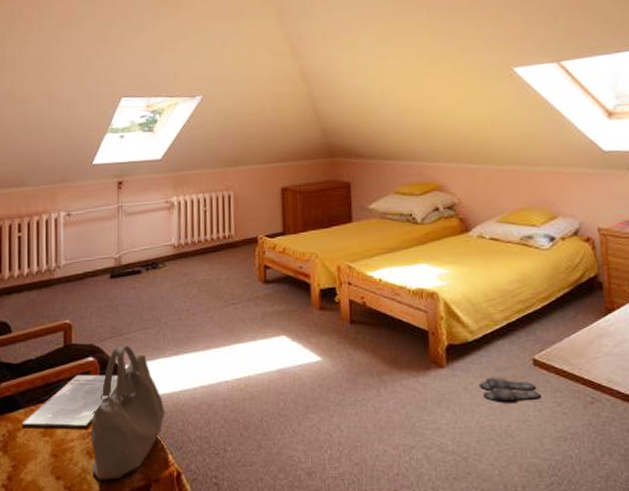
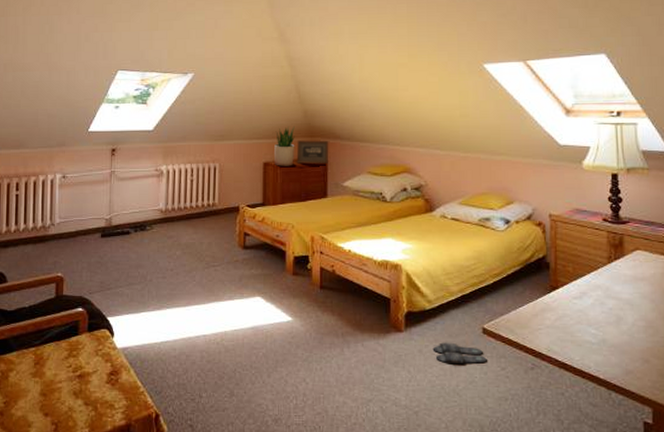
magazine: present [21,374,118,428] -> none [13,323,105,372]
handbag: present [90,345,166,480] -> none [77,299,147,418]
planter: none [292,146,315,191] -> present [274,126,295,166]
picture frame: none [316,160,352,187] -> present [296,140,329,164]

